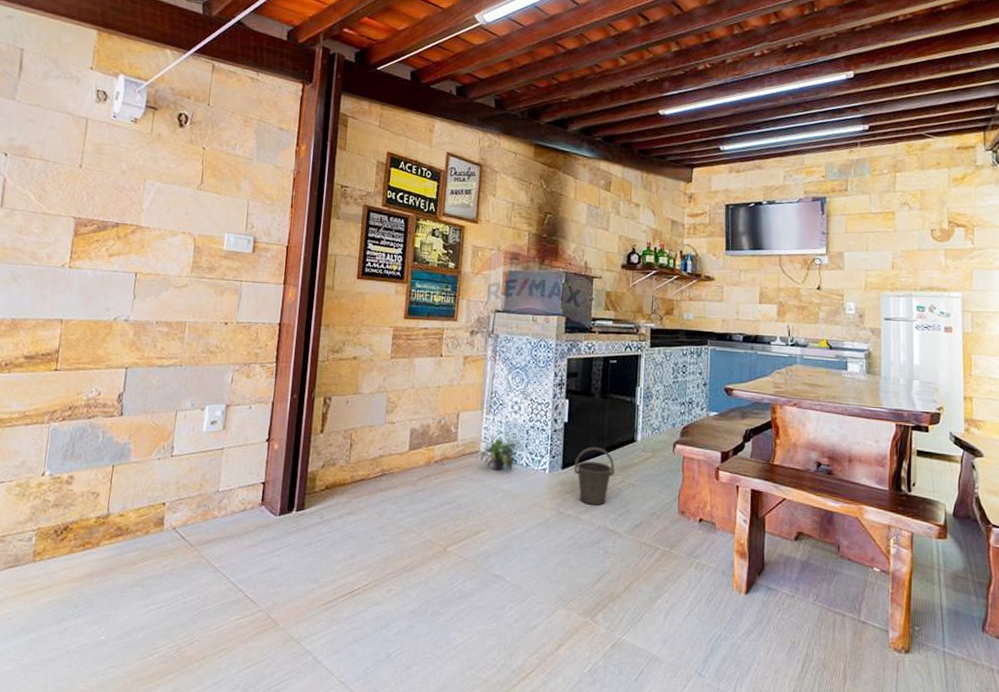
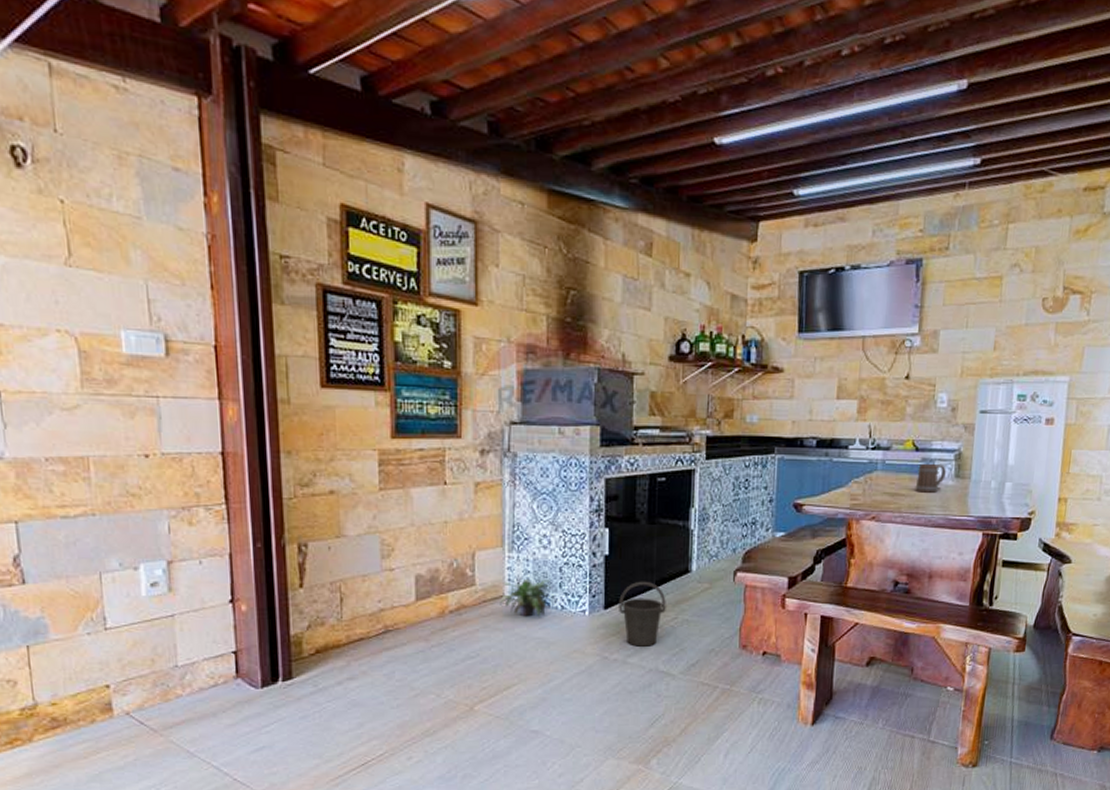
beer mug: none [831,359,858,387] -> present [915,463,946,494]

